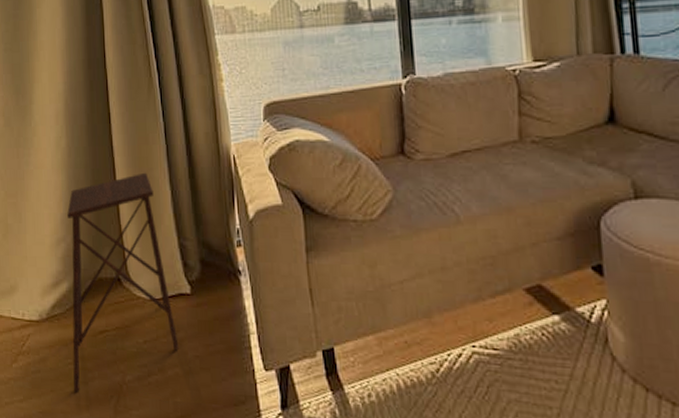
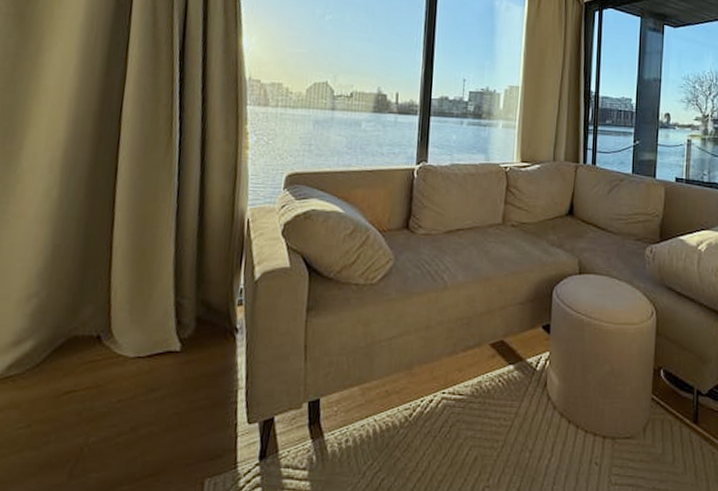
side table: present [67,172,179,394] -> none [19,229,159,460]

